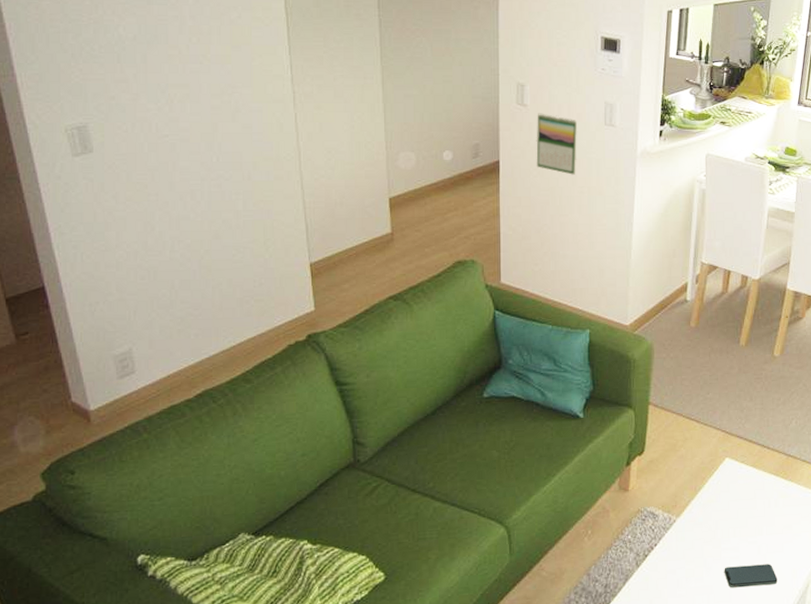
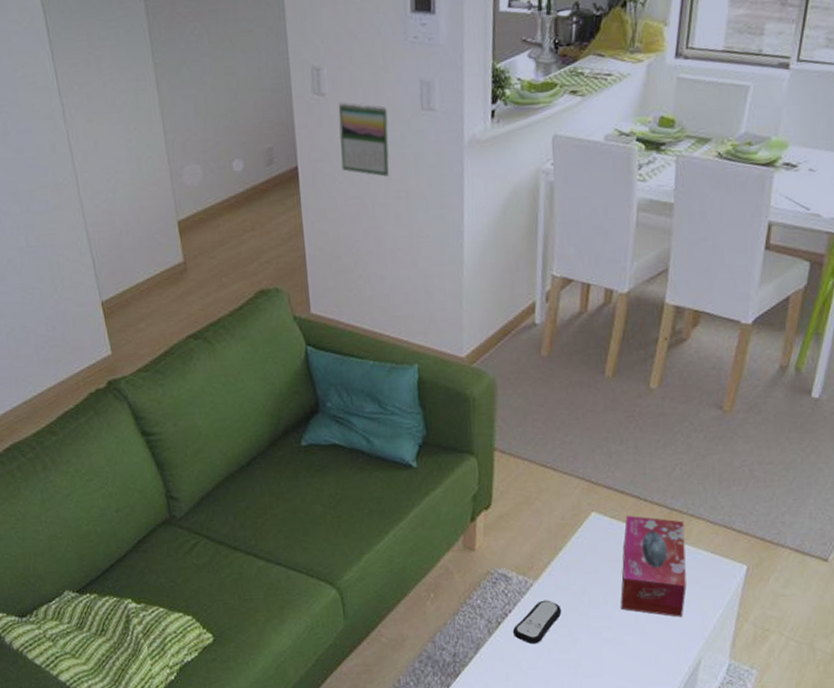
remote control: none [657,534,699,575] -> present [512,600,562,645]
smartphone: present [724,564,778,588] -> none [594,635,661,662]
tissue box: none [746,460,799,547] -> present [620,515,687,617]

